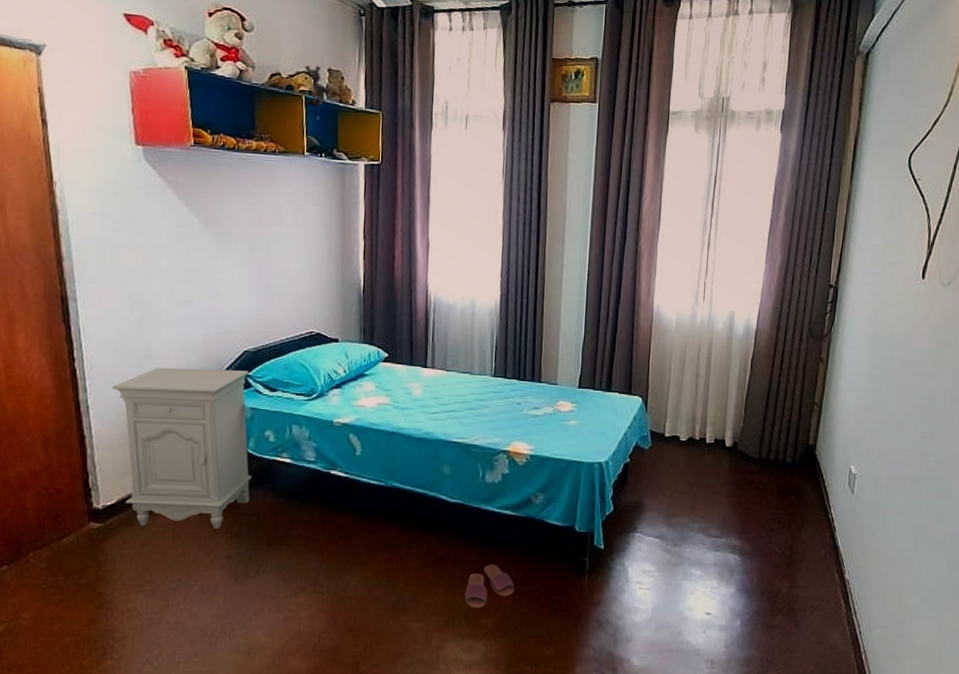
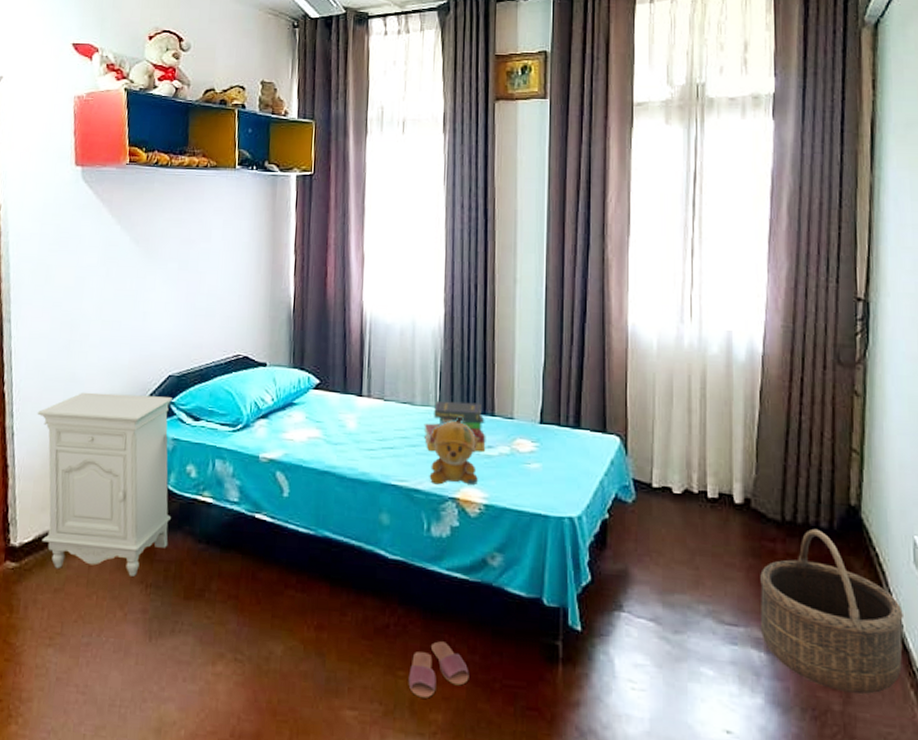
stuffed animal: present [303,65,330,107] -> none [236,79,262,119]
books: none [480,370,534,413] -> present [423,400,486,452]
stuffed bear: none [484,383,526,440] -> present [429,416,478,485]
basket: none [737,463,837,580] -> present [760,528,903,695]

